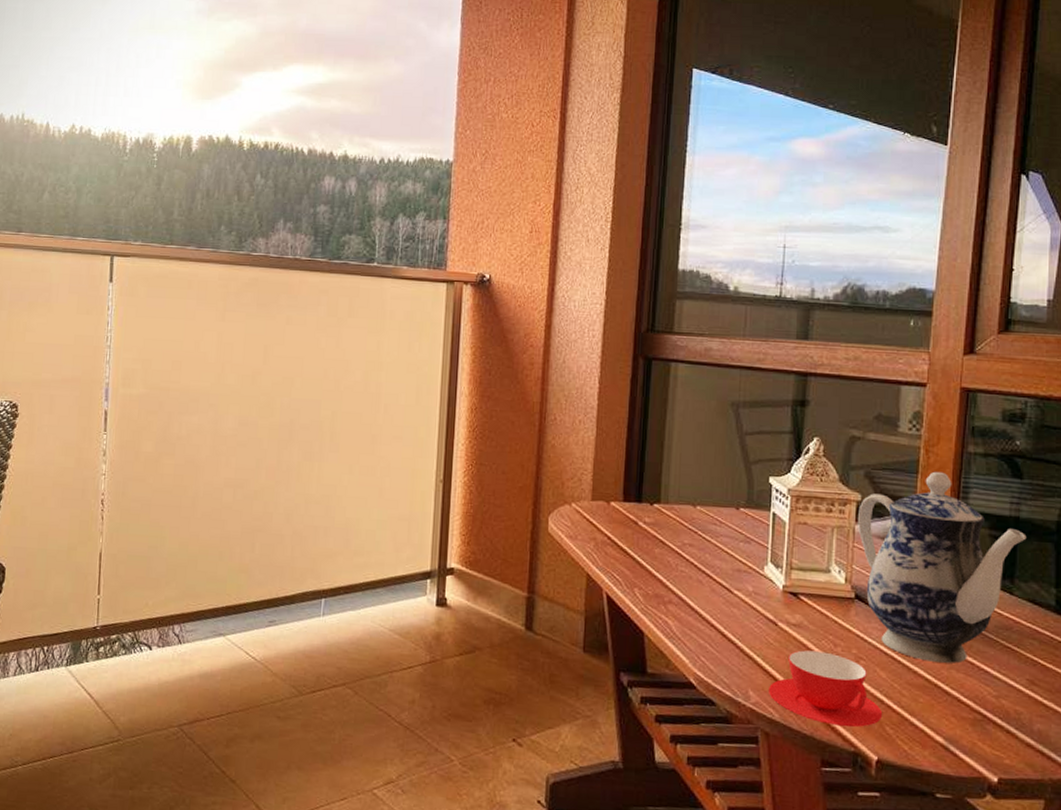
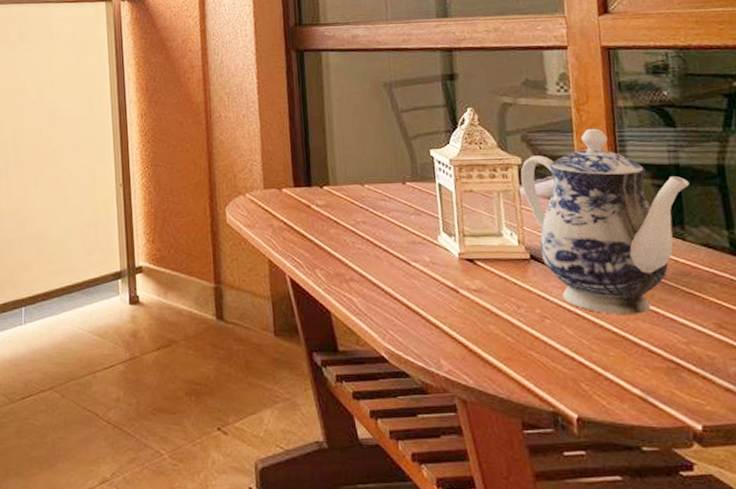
teacup: present [769,650,883,728] -> none [459,314,576,387]

